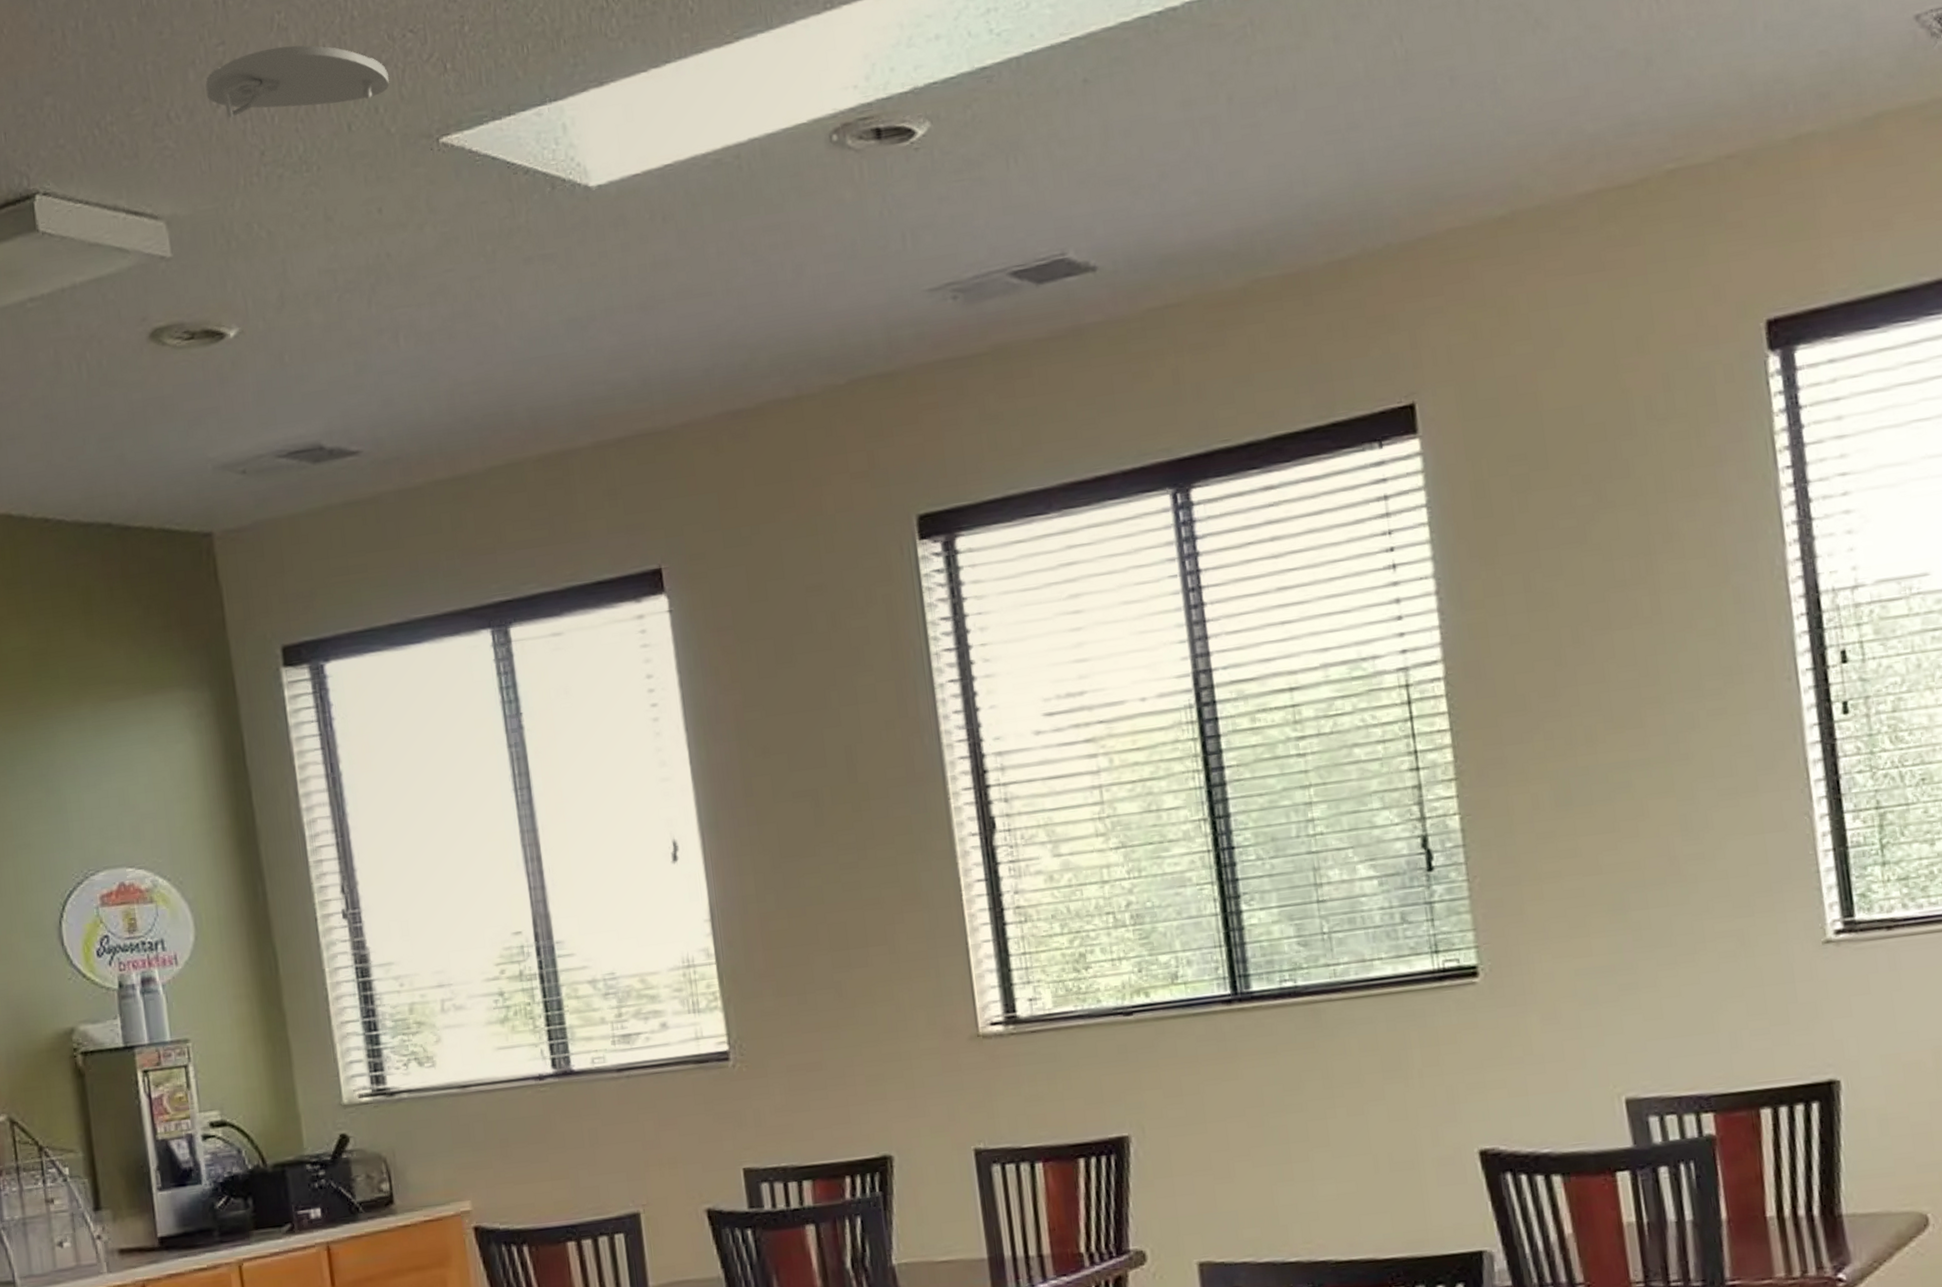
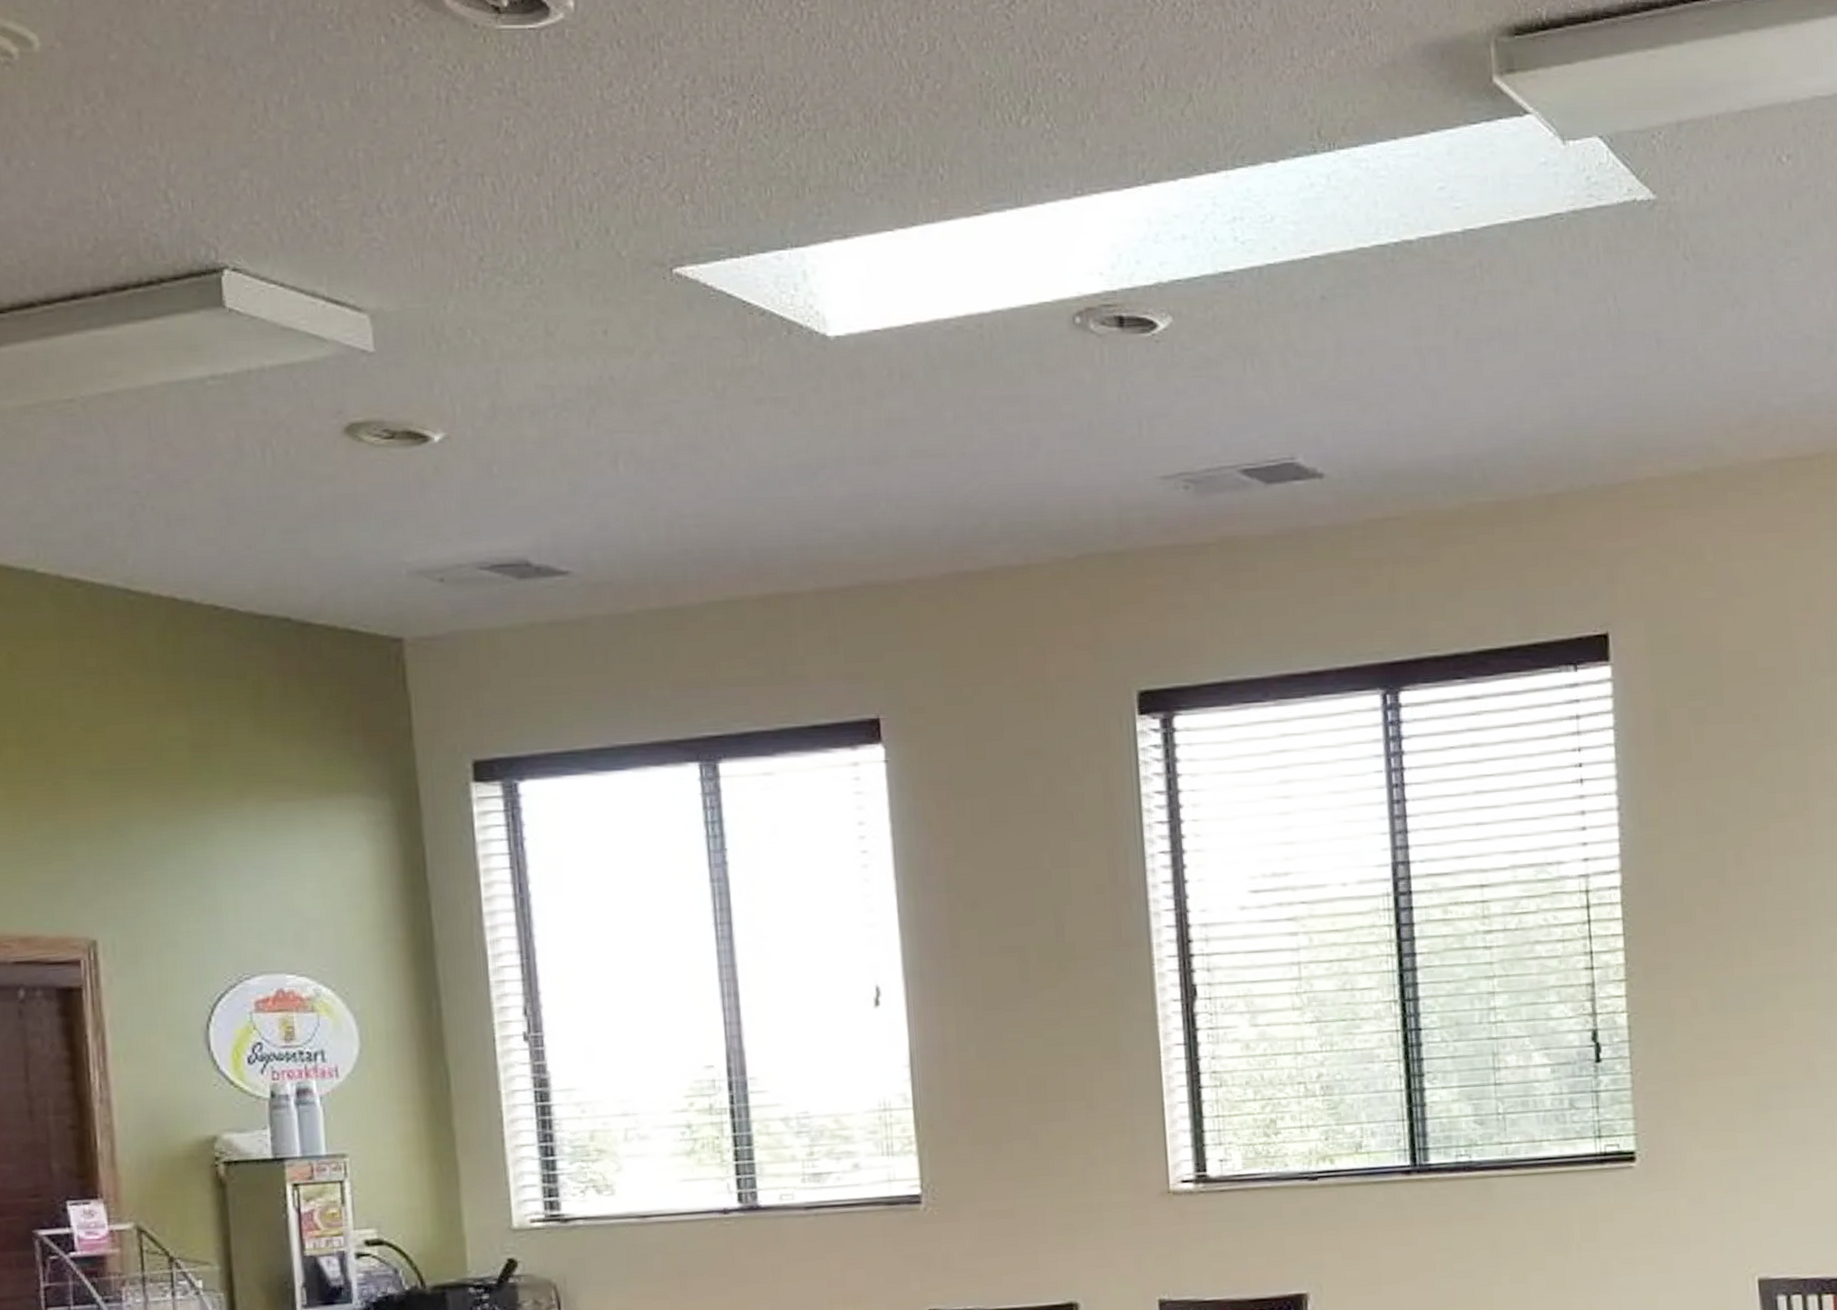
smoke detector: present [205,45,389,118] -> none [422,153,623,220]

